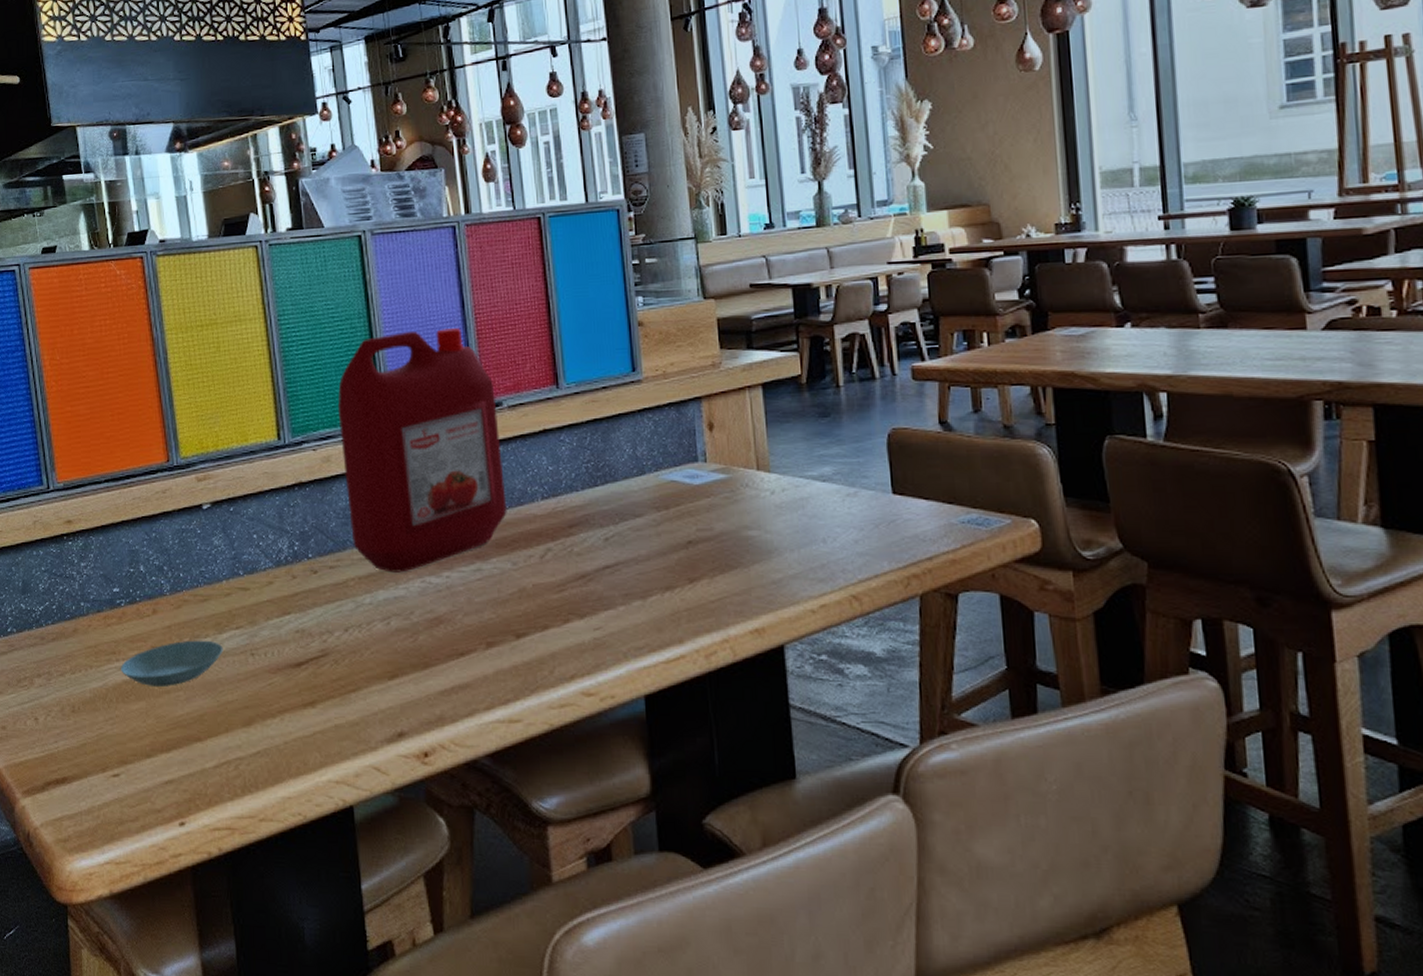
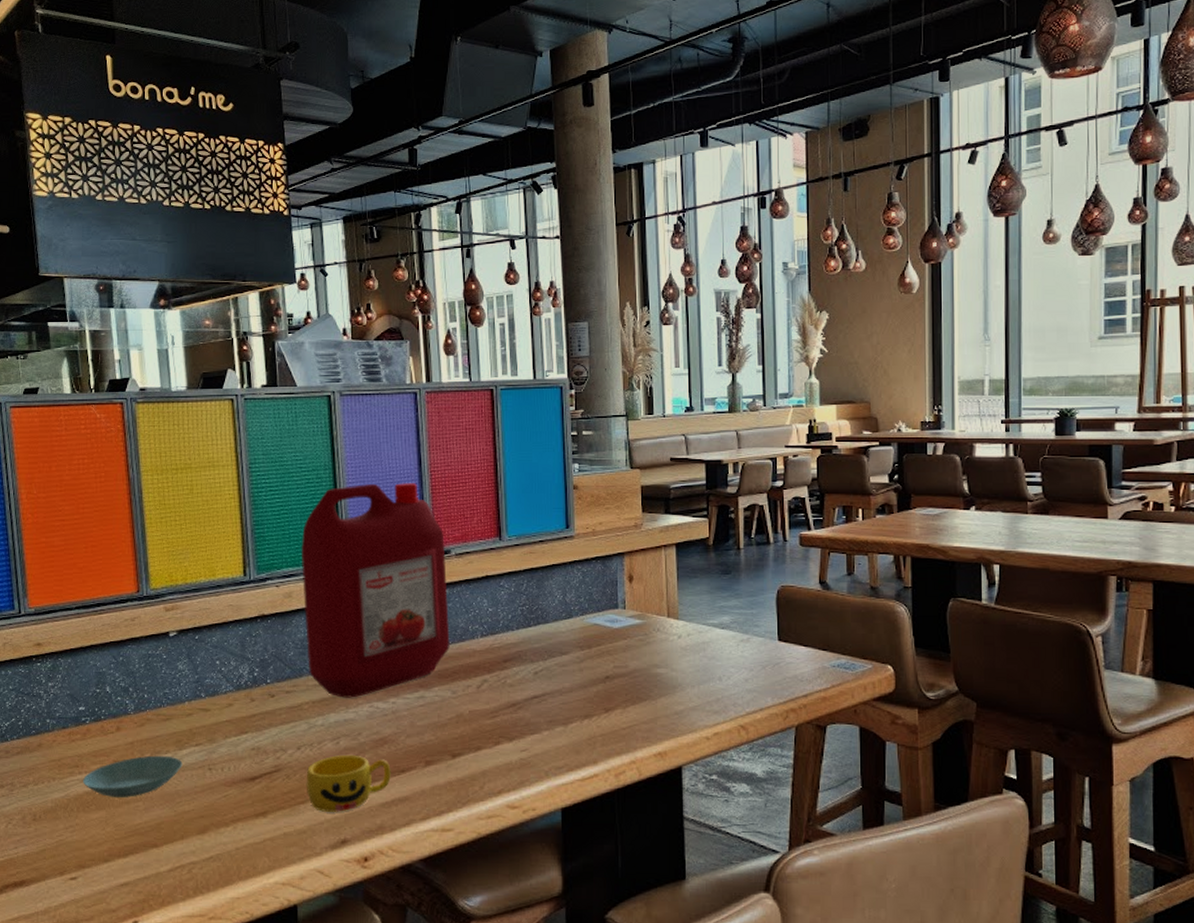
cup: none [356,636,449,701] -> present [306,754,391,812]

